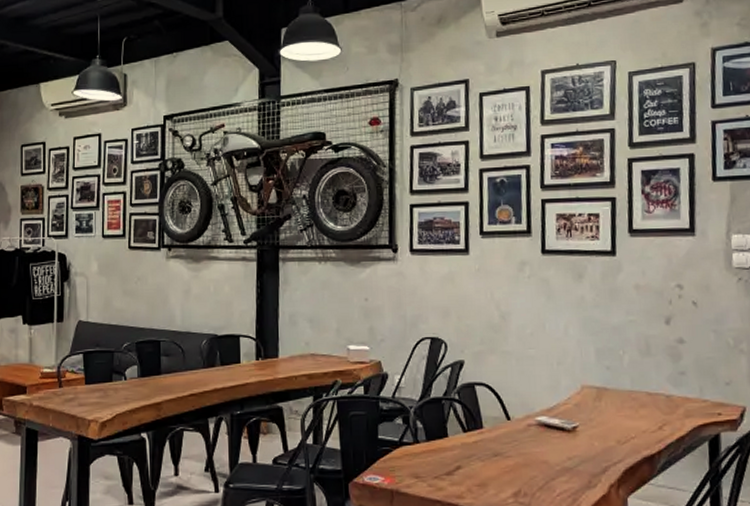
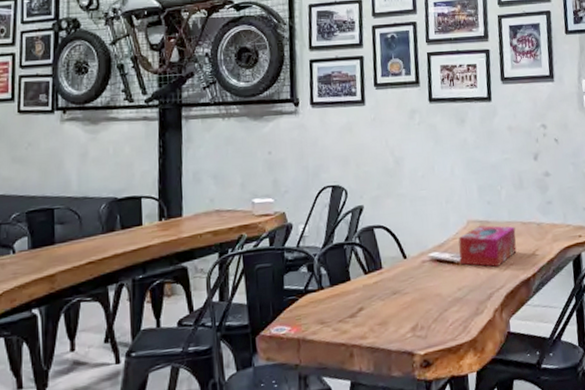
tissue box: none [570,392,640,439] -> present [458,225,517,267]

